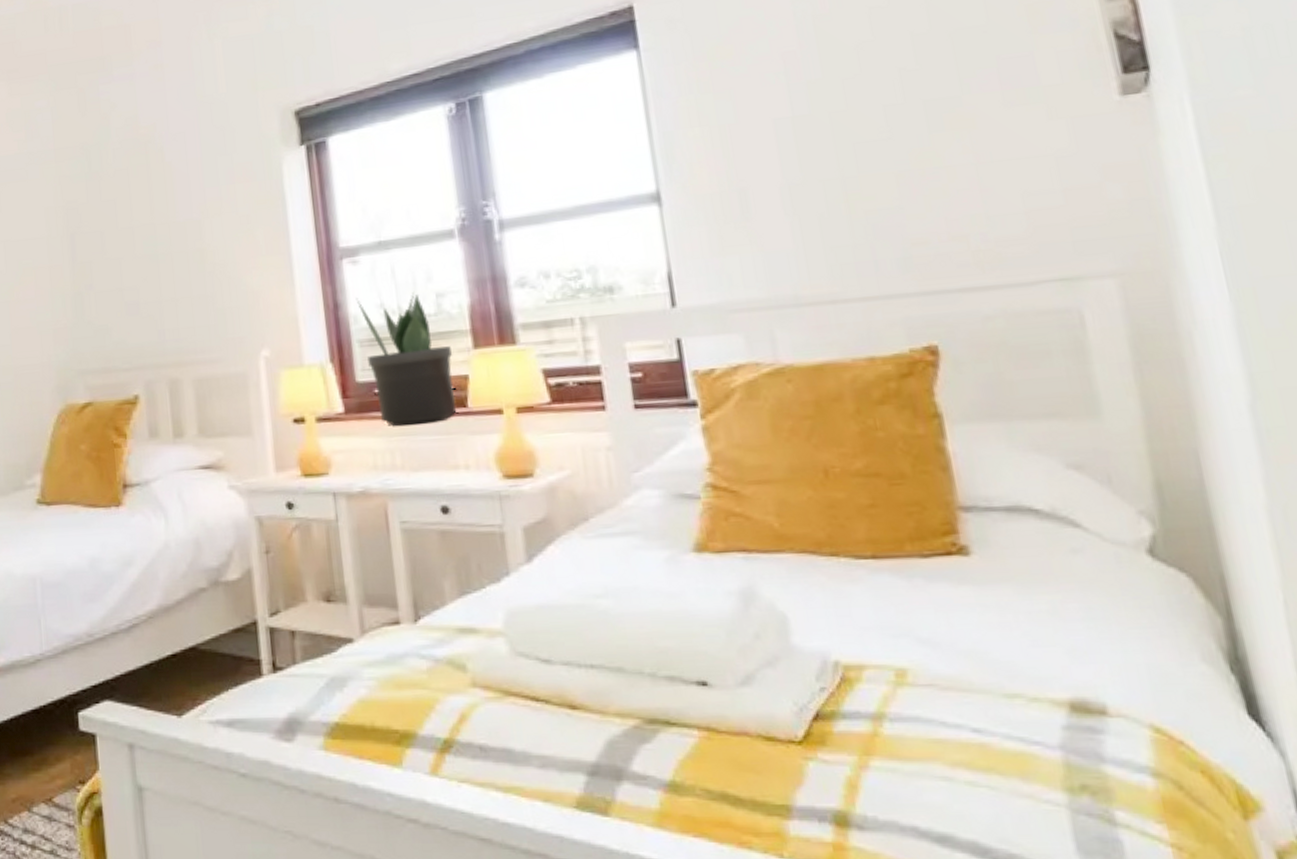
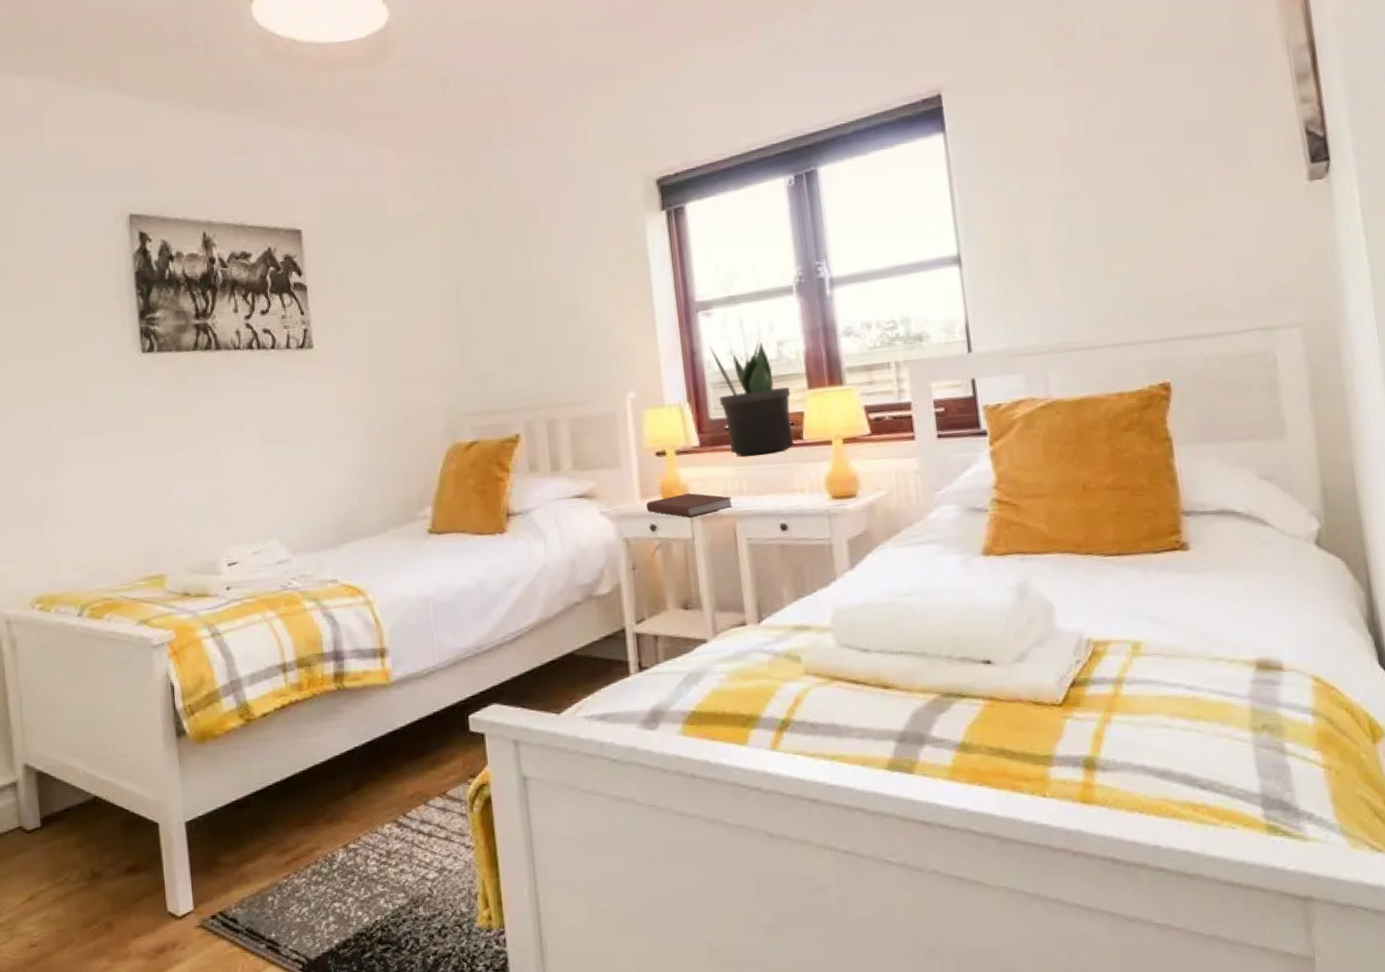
book: none [281,467,385,495] -> present [646,493,734,518]

